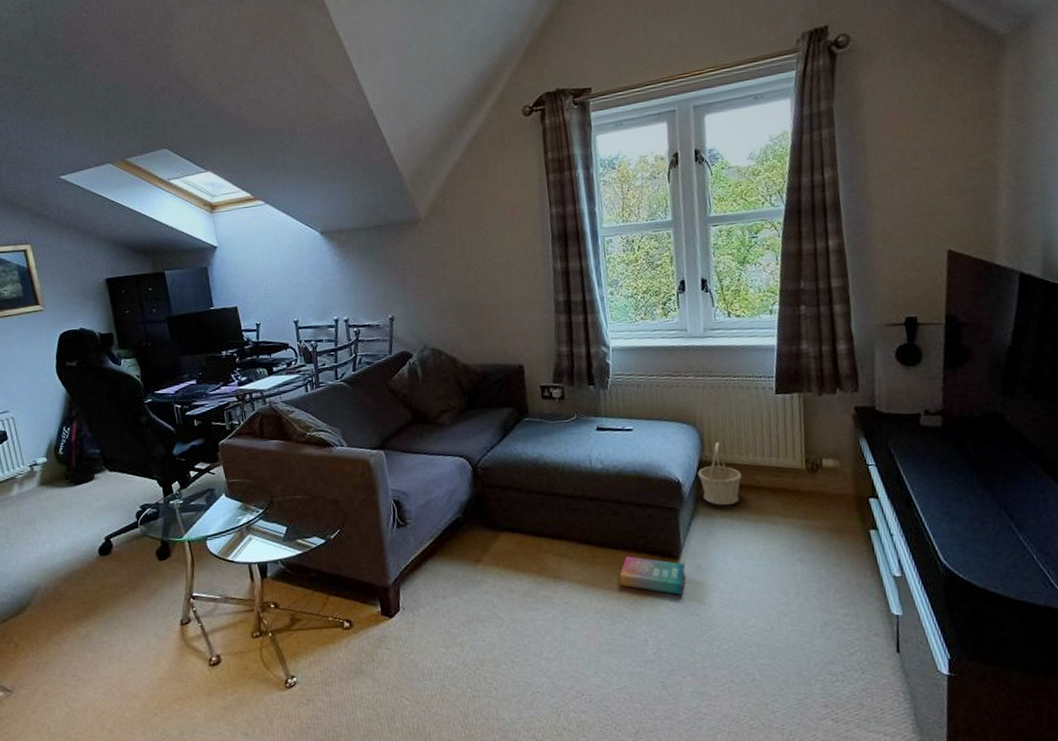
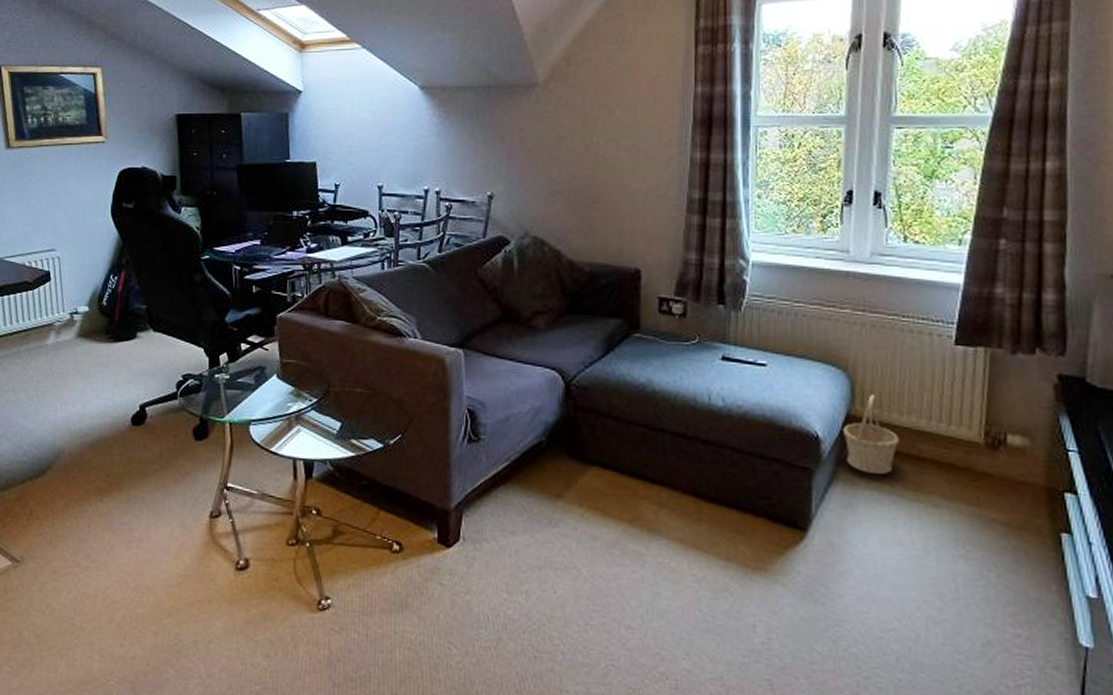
book: present [619,556,686,595] -> none [729,518,815,577]

